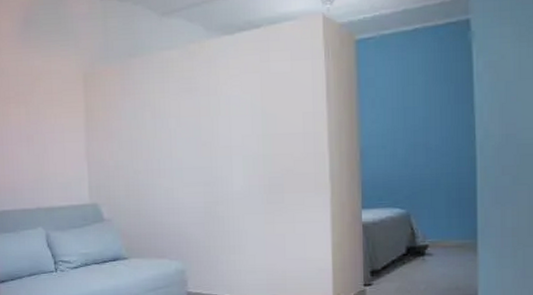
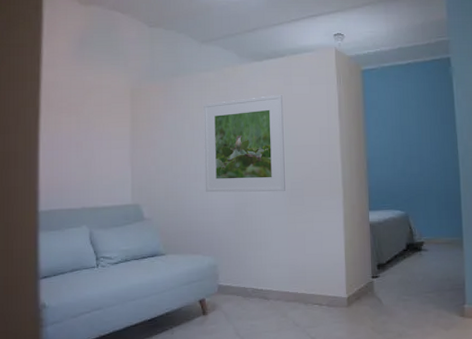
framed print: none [166,73,262,190] -> present [203,94,285,193]

